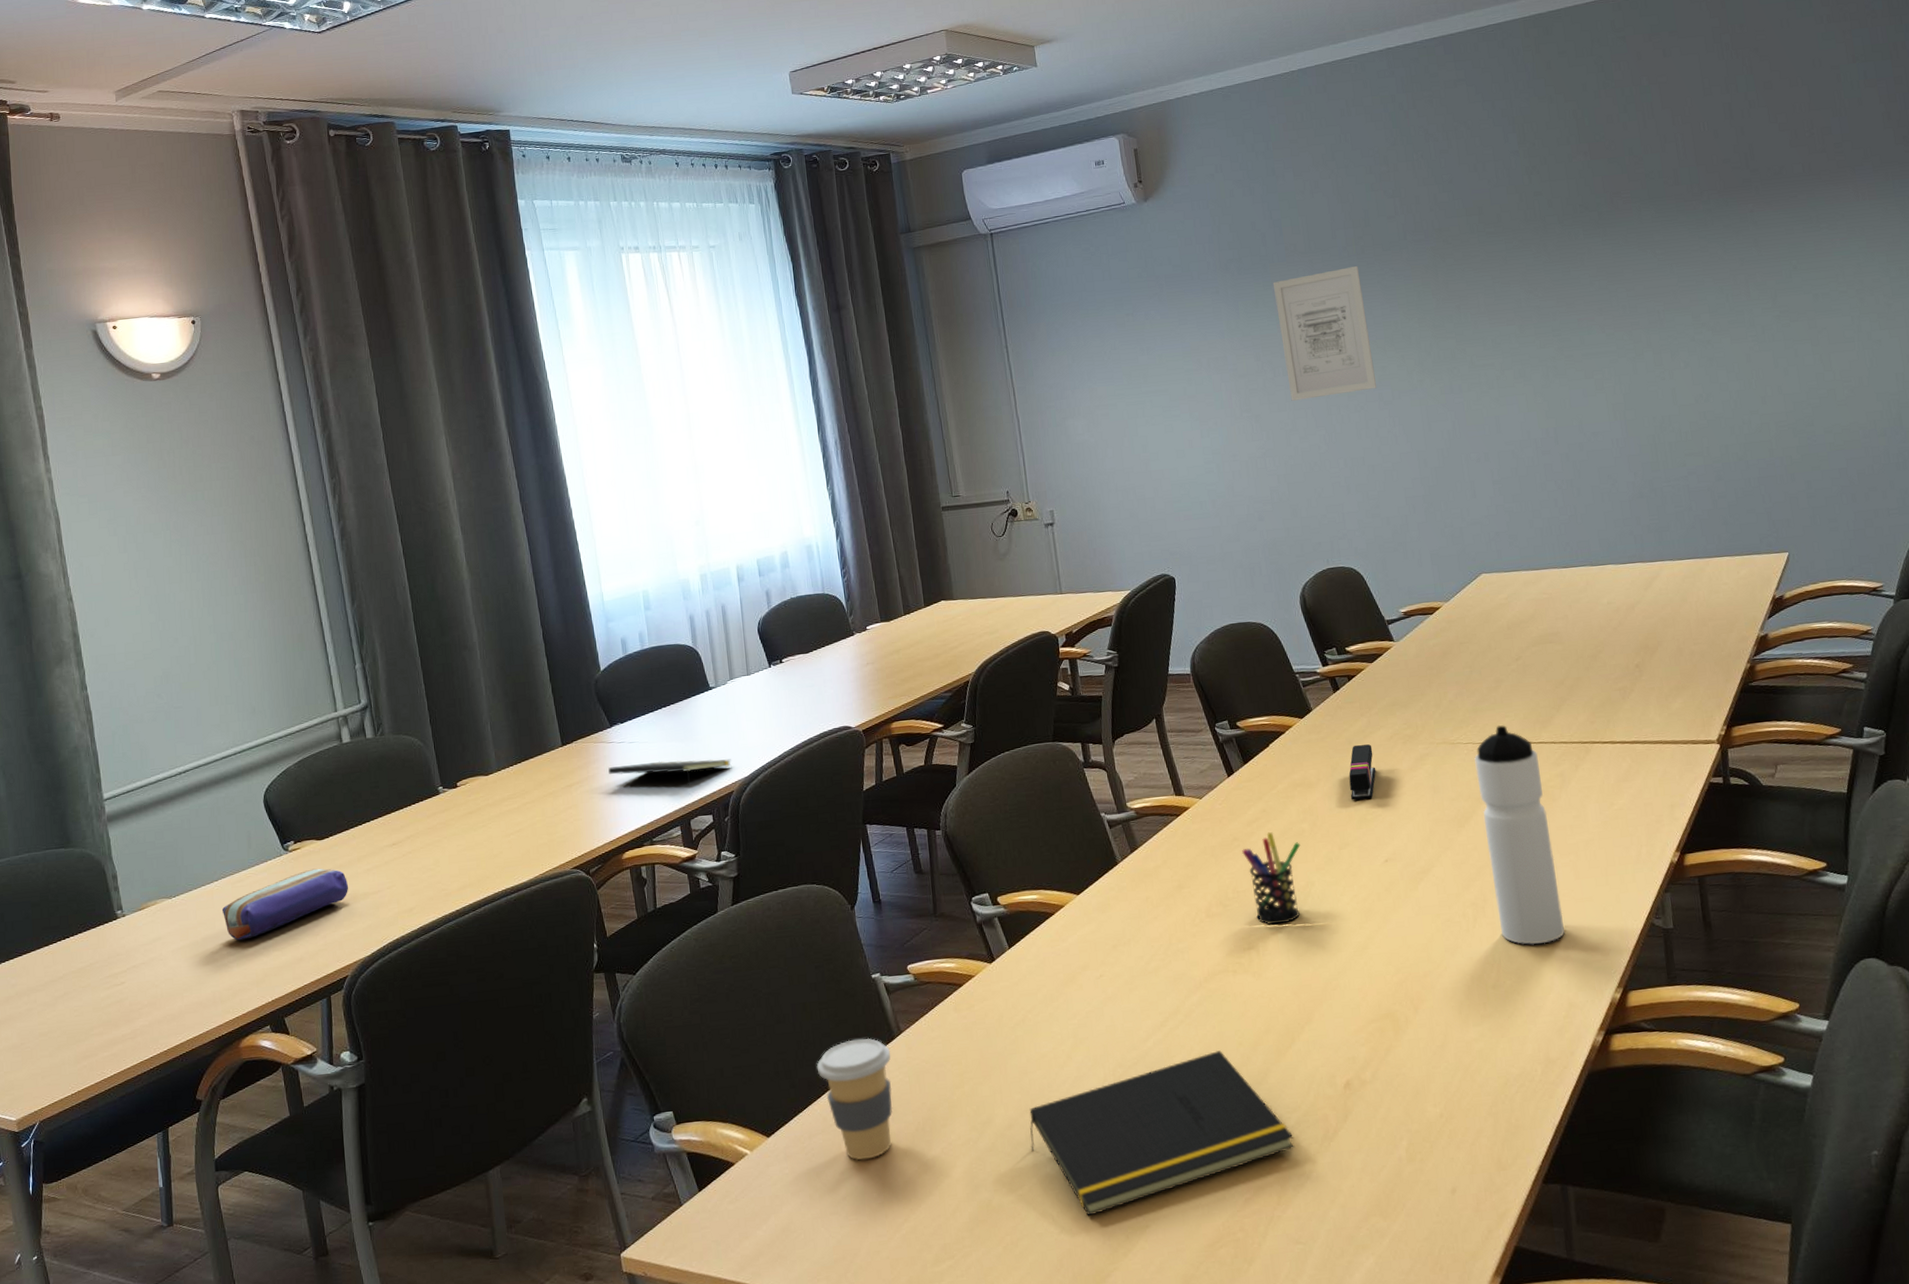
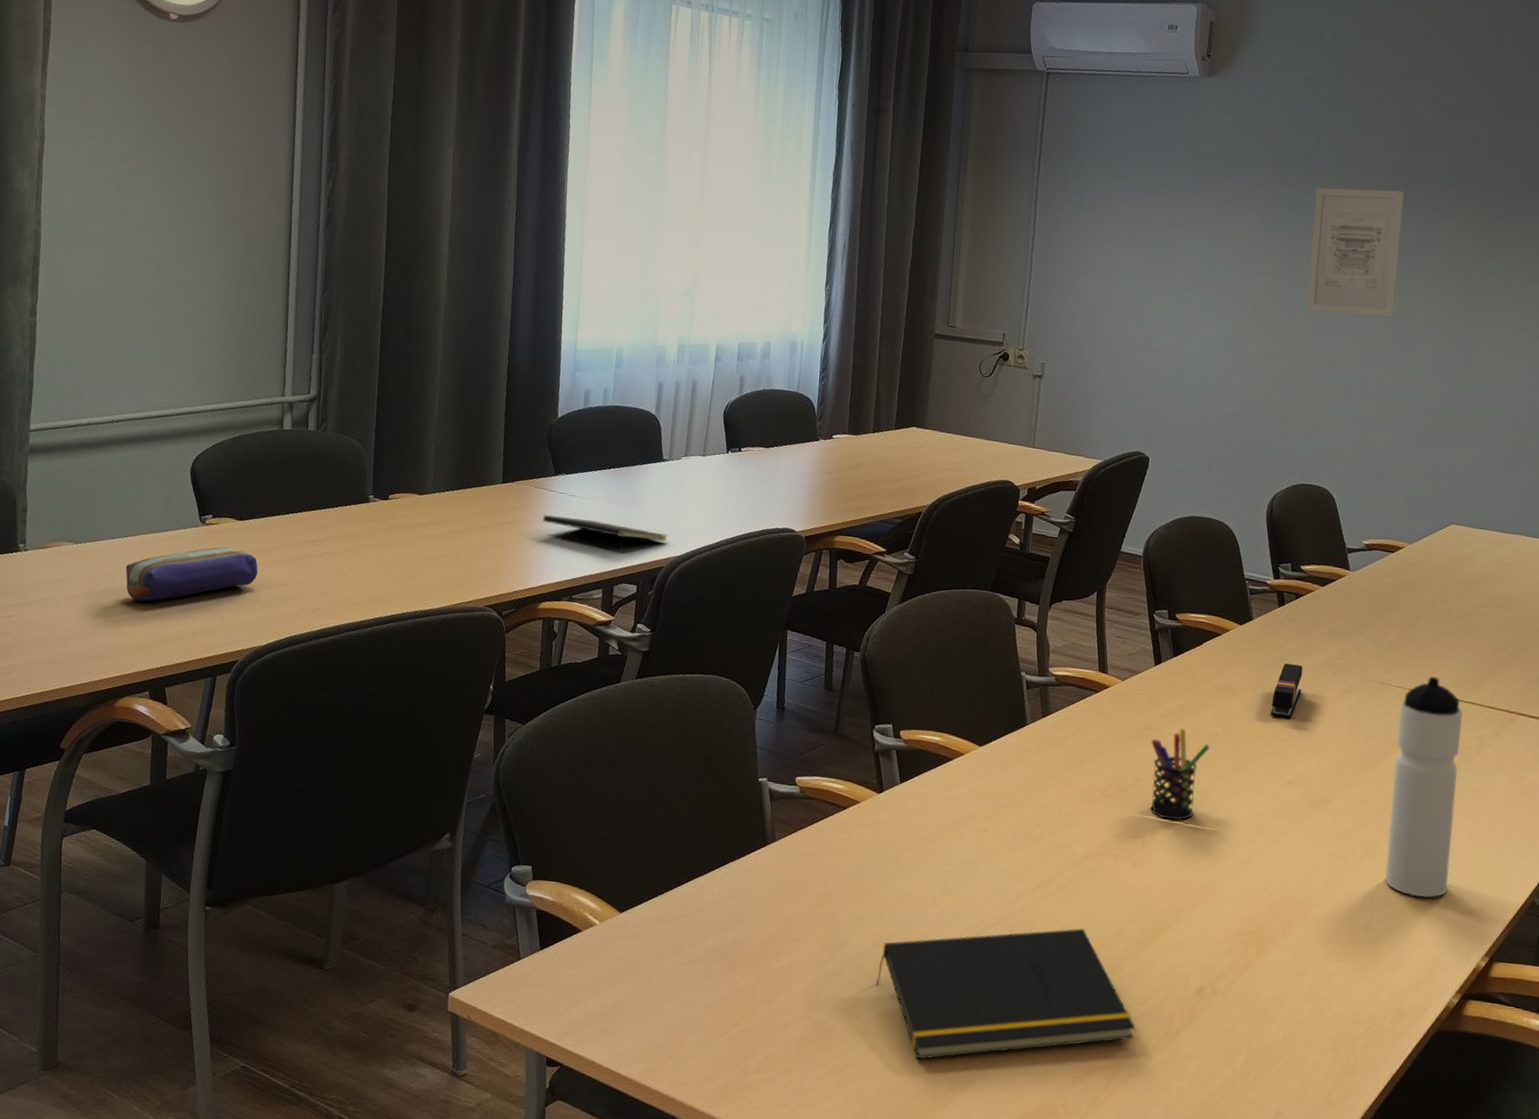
coffee cup: present [816,1038,893,1161] -> none [683,836,761,957]

